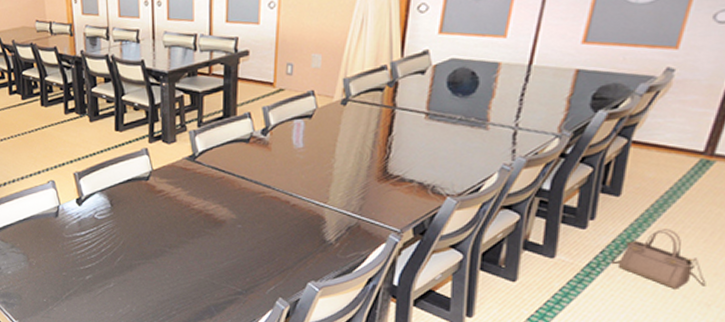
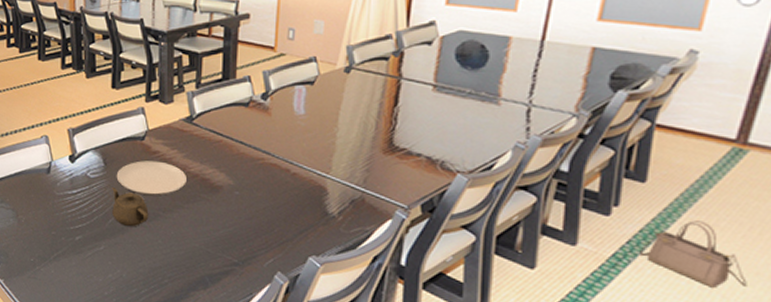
teapot: none [119,226,156,264] -> present [112,186,149,227]
plate: none [123,200,191,234] -> present [116,161,186,196]

